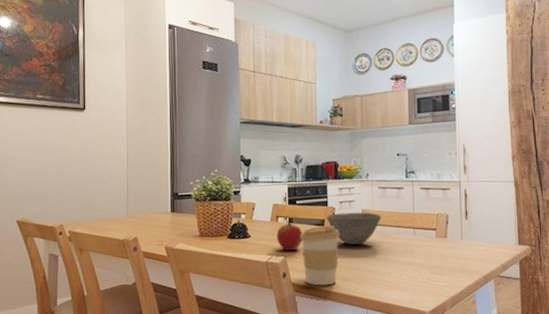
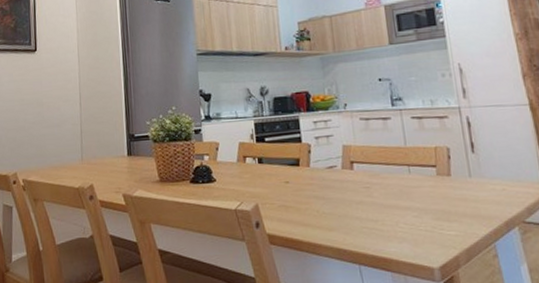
apple: present [276,219,303,252] -> none [244,159,276,197]
coffee cup: present [300,225,340,286] -> none [272,165,321,237]
bowl: present [327,212,381,245] -> none [301,148,367,187]

